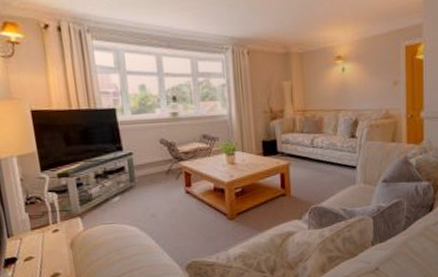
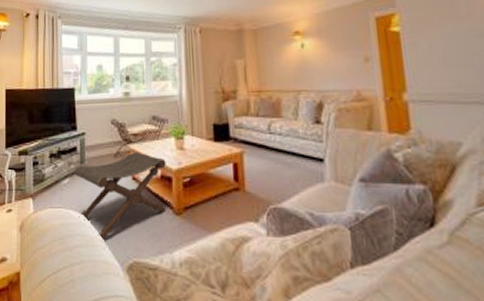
footstool: none [124,168,221,249] -> present [74,151,166,242]

